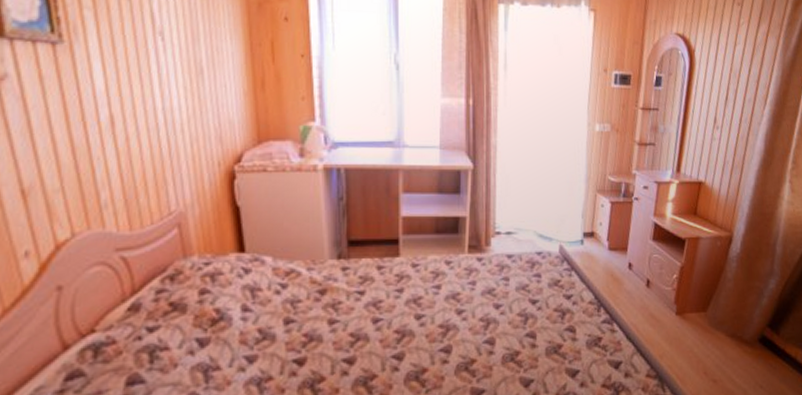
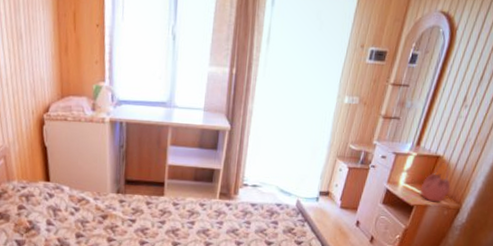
handbag: none [688,186,720,233] -> present [419,161,452,203]

